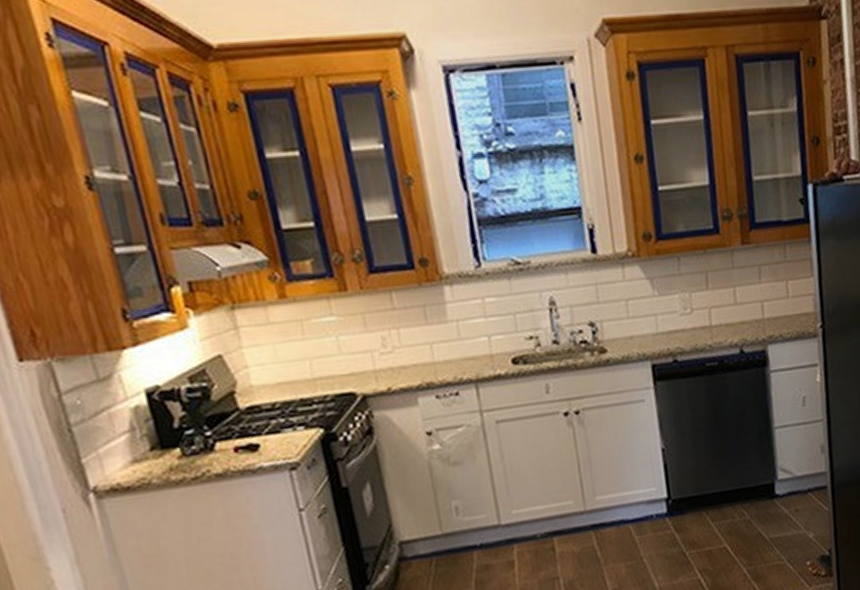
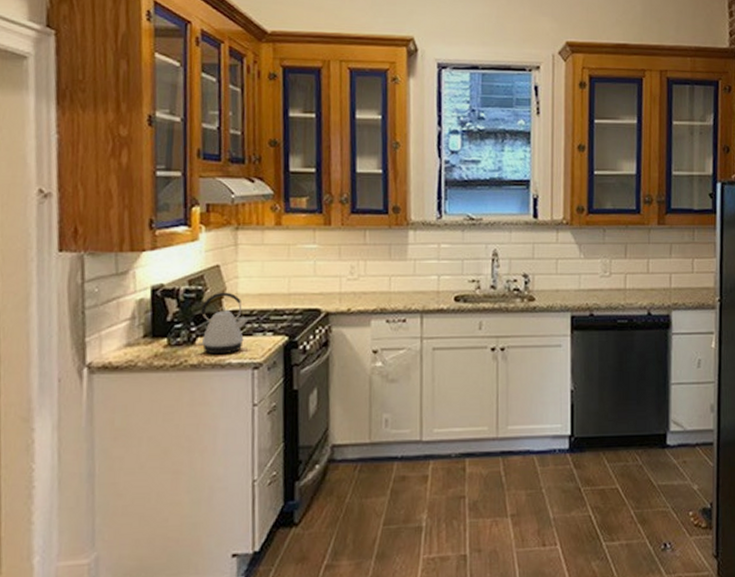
kettle: none [211,385,272,460] -> present [198,292,249,355]

